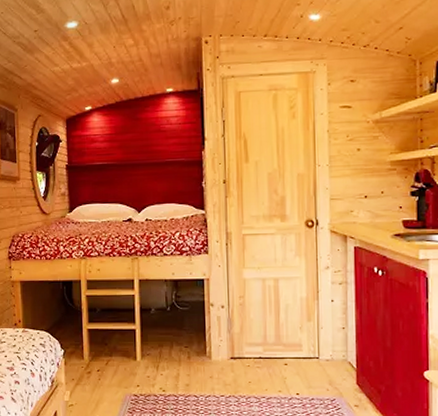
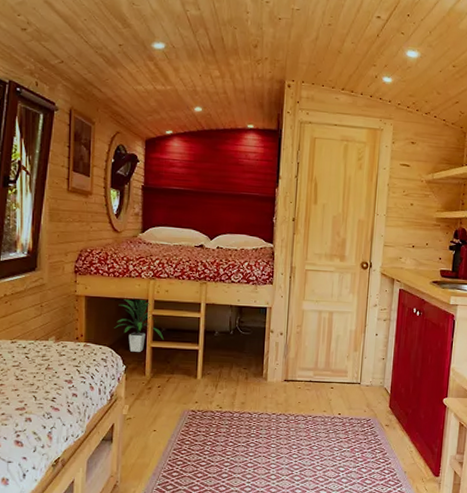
indoor plant: none [50,279,99,335] -> present [114,297,164,352]

